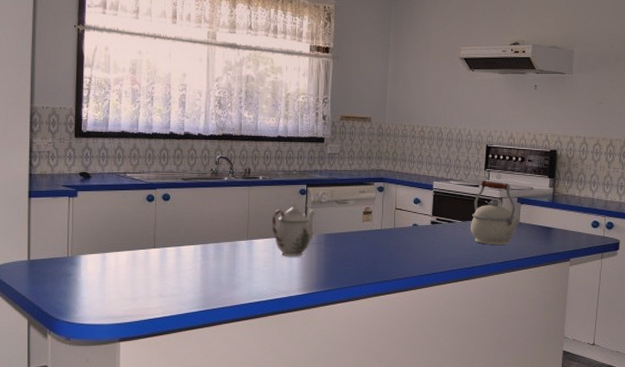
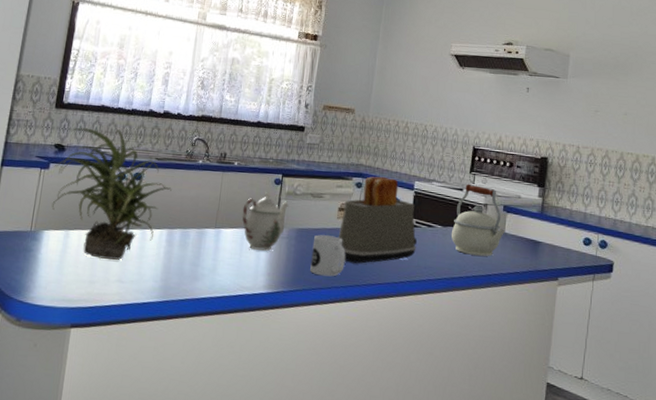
potted plant: none [82,154,201,278] -> present [51,127,172,261]
mug: none [341,238,374,275] -> present [310,235,346,277]
toaster: none [364,179,438,261] -> present [338,176,417,264]

